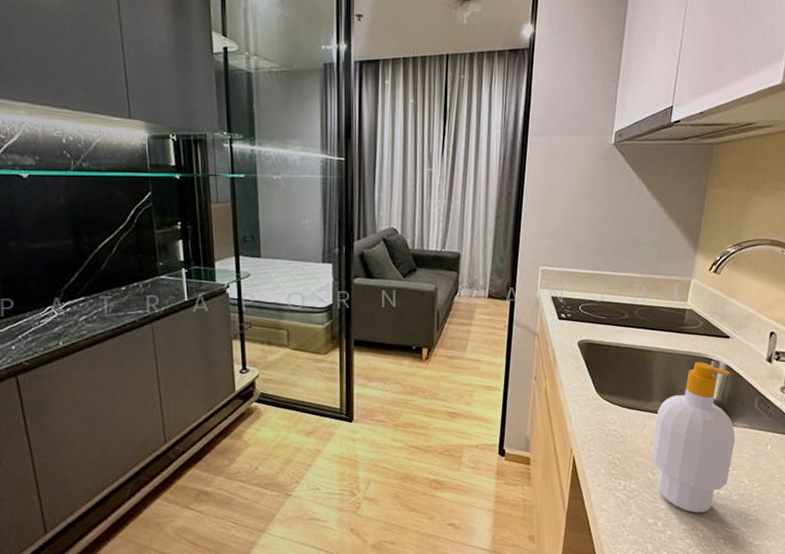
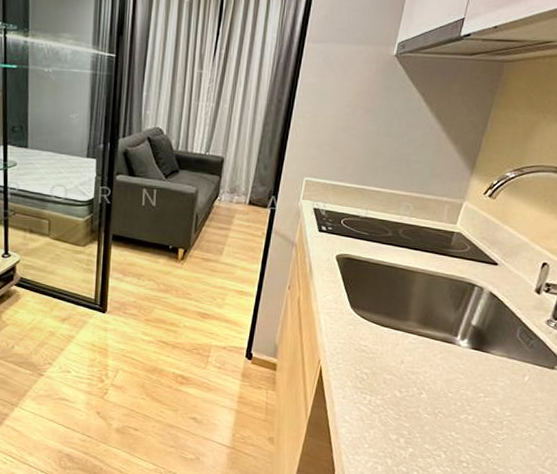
soap bottle: present [651,361,735,513] -> none [400,286,494,435]

